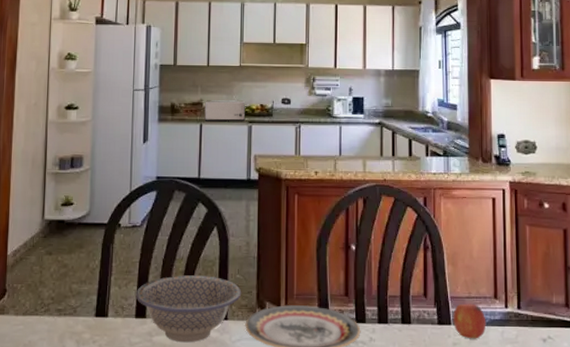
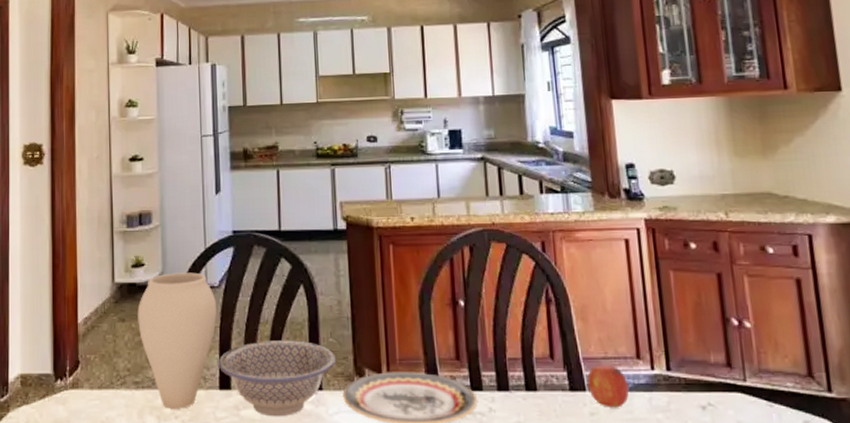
vase: none [64,212,137,334] -> present [138,272,217,409]
toaster: present [204,100,247,122] -> none [280,141,328,168]

